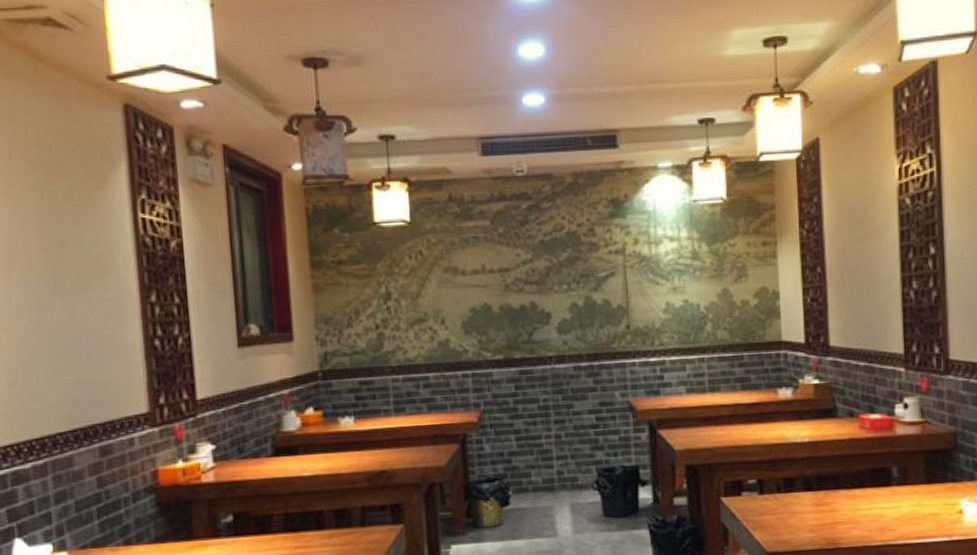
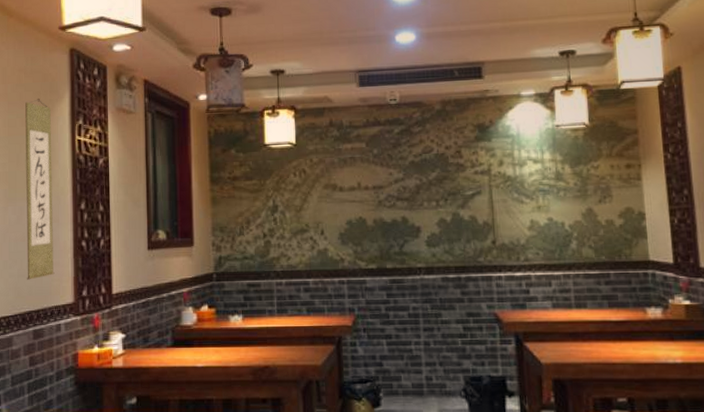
wall scroll: none [68,167,122,388] -> present [25,99,55,280]

